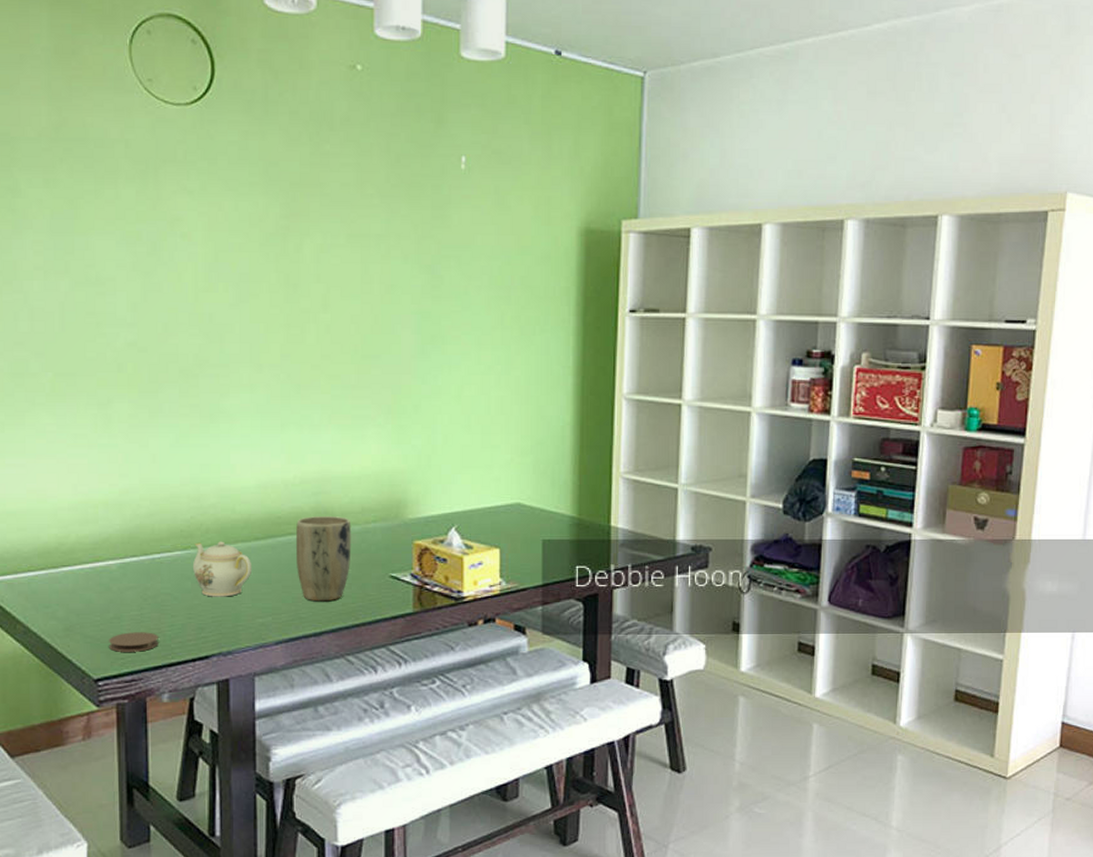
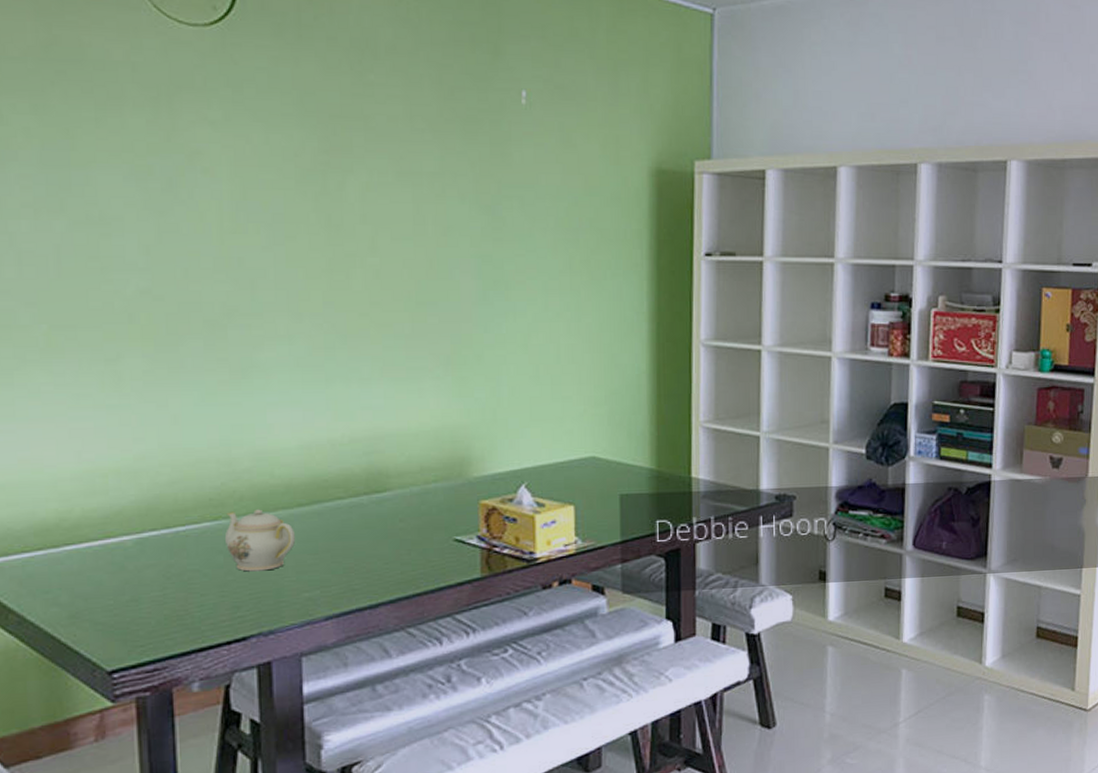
coaster: present [109,632,159,652] -> none [125,614,186,639]
plant pot: present [295,516,352,602] -> none [345,477,410,571]

